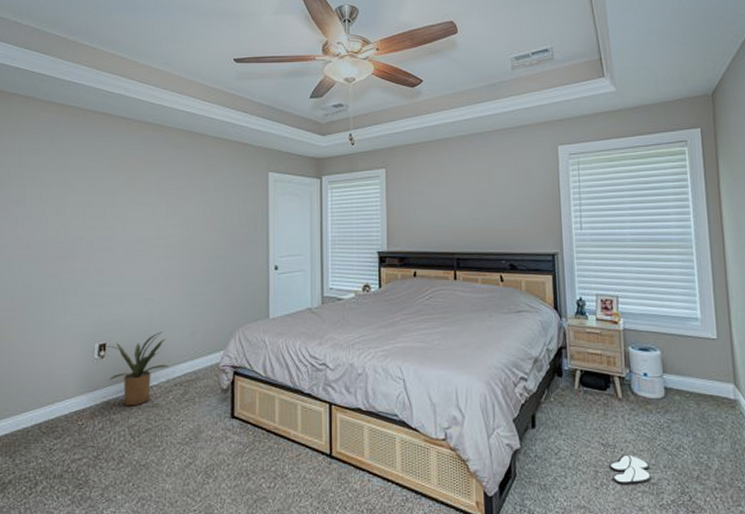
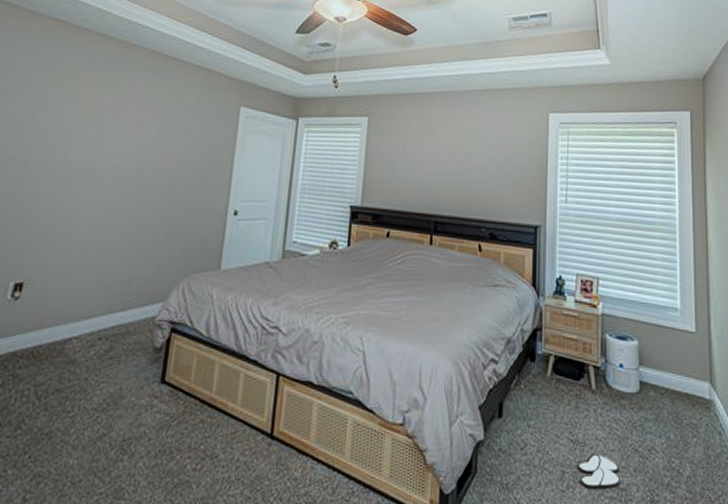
house plant: present [106,332,170,407] -> none [19,274,97,361]

